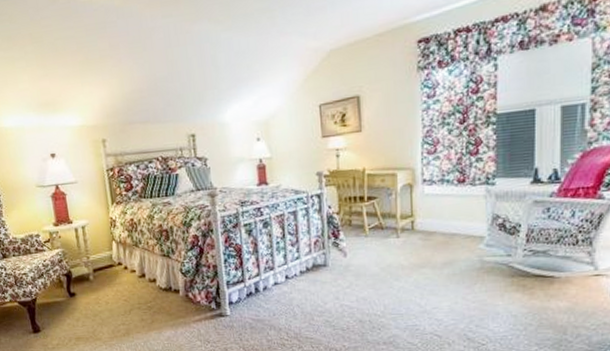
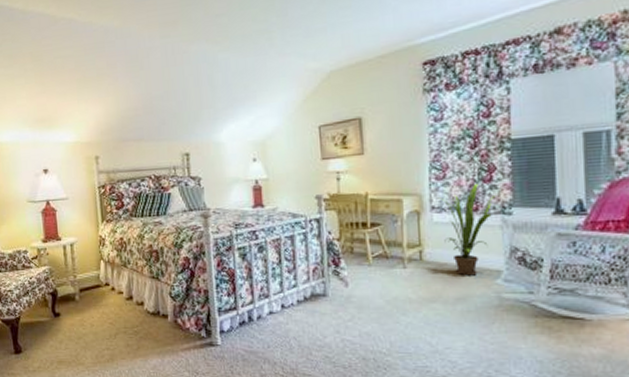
house plant: none [428,157,480,243] -> present [437,184,495,276]

